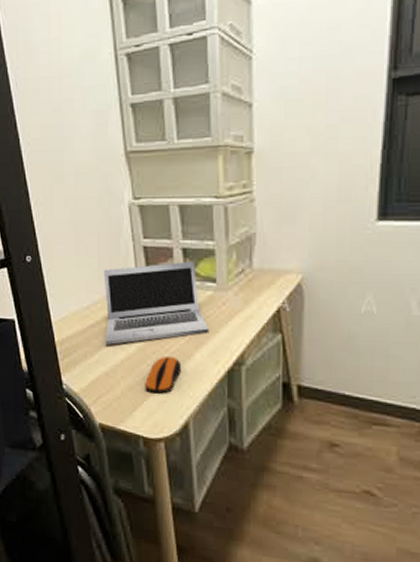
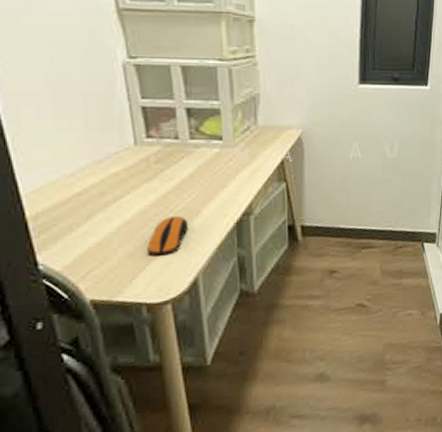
laptop: present [103,261,209,345] -> none [92,120,217,213]

